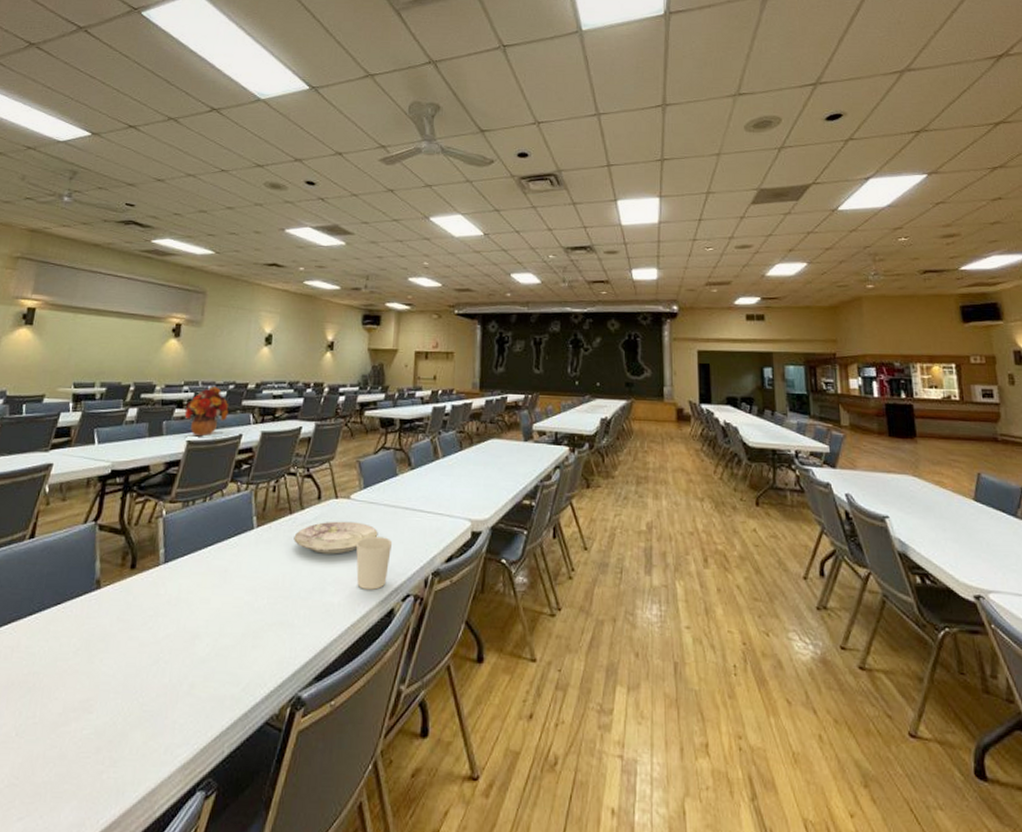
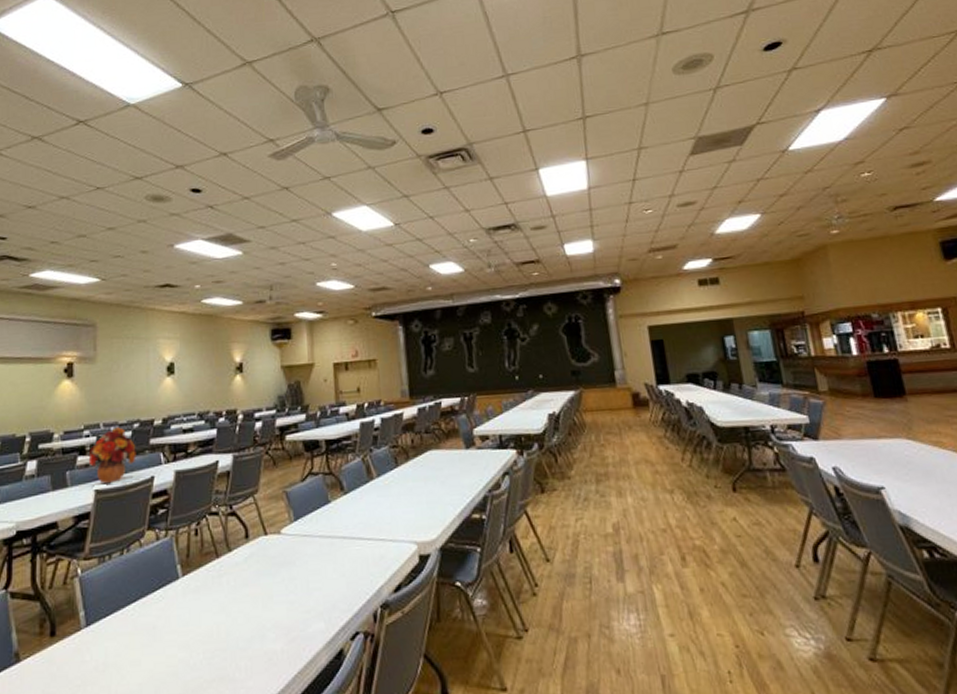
plate: present [294,521,378,554] -> none [224,558,316,598]
dixie cup: present [356,536,392,590] -> none [294,572,333,632]

